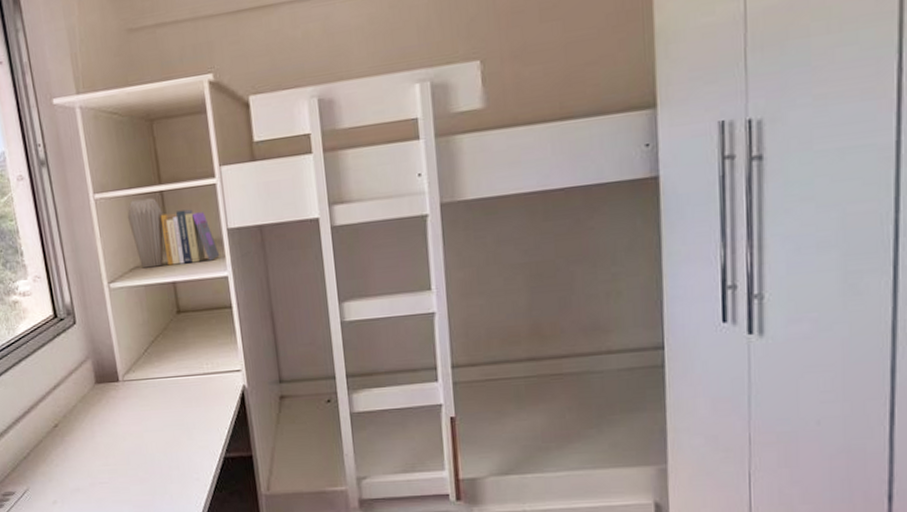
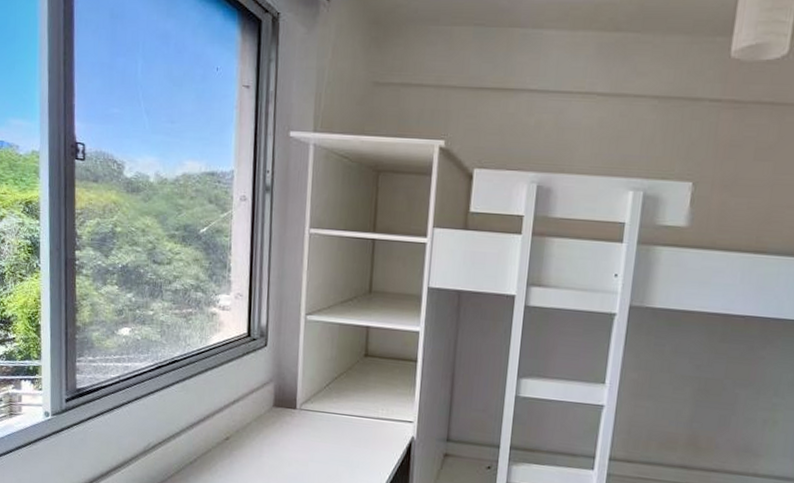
vase: present [127,198,164,269] -> none [336,242,371,309]
books: present [160,209,220,266] -> none [365,260,416,314]

